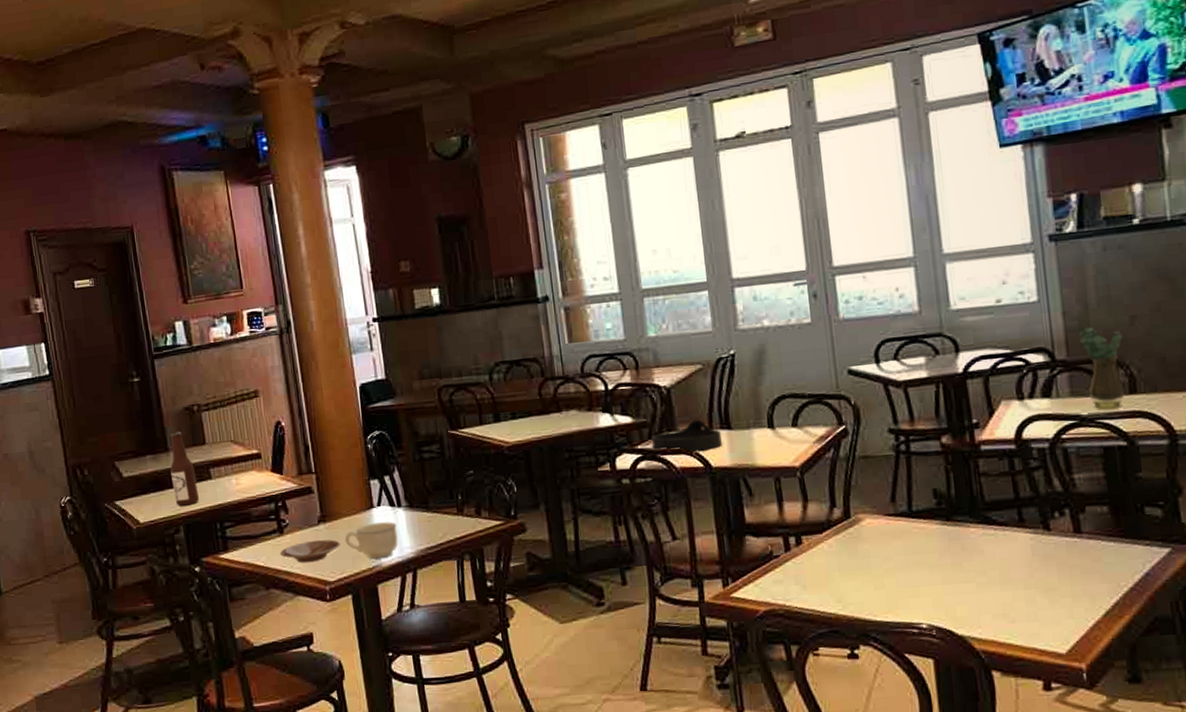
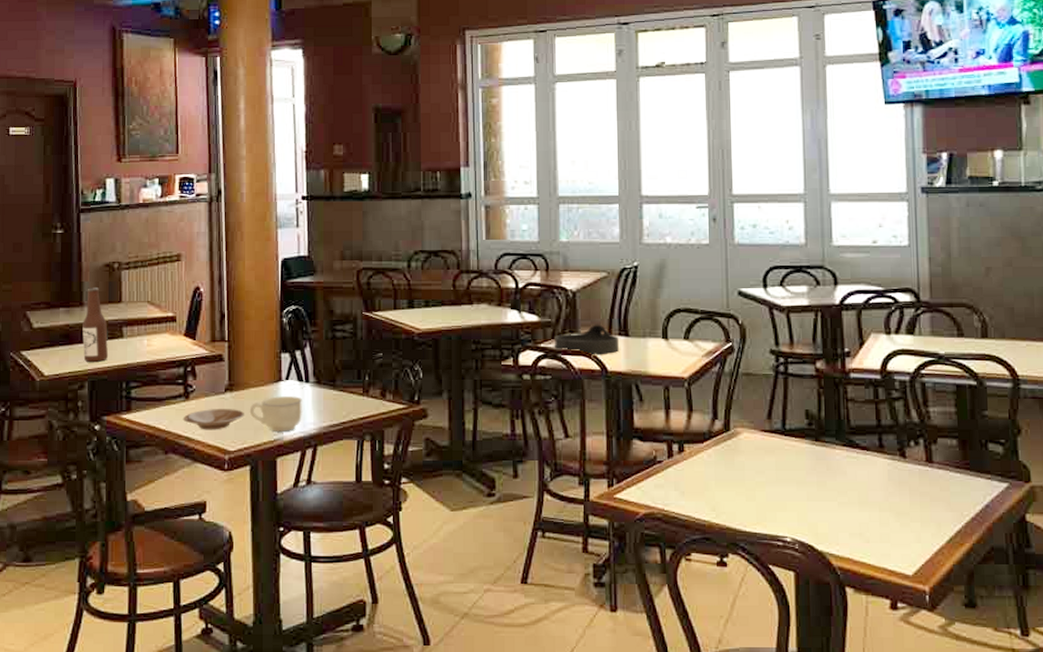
vase: present [1075,324,1125,411] -> none [939,270,979,352]

